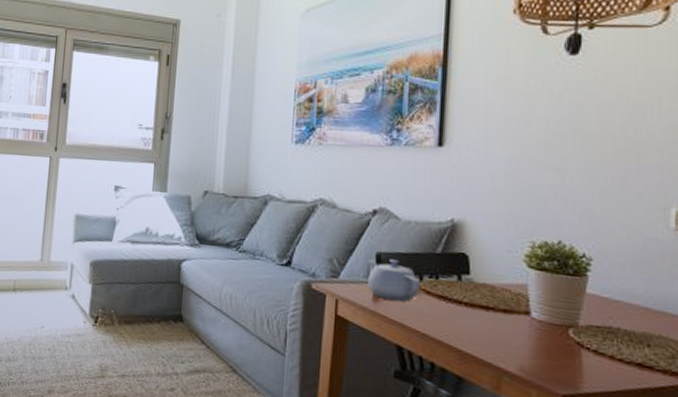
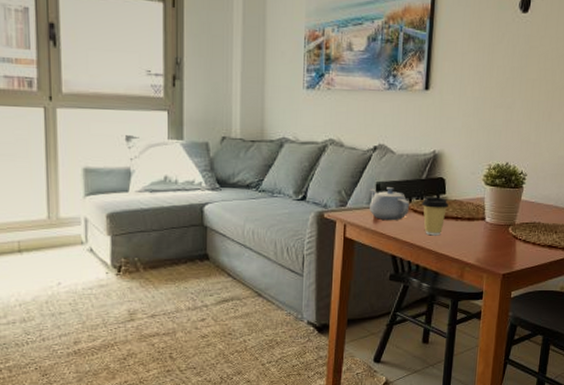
coffee cup: none [437,275,474,328] -> present [422,196,448,236]

